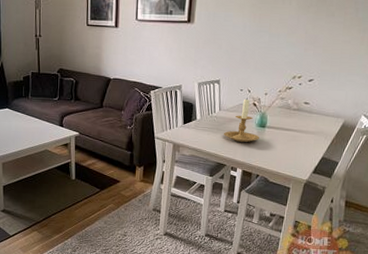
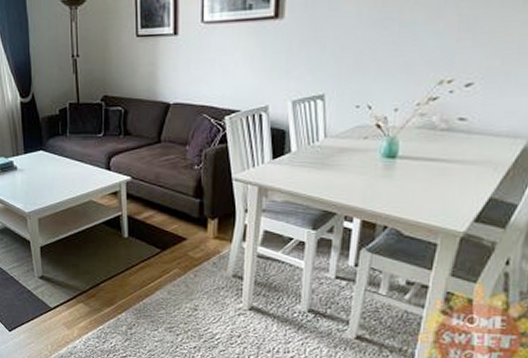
candle holder: present [223,97,259,143] -> none [331,116,387,182]

